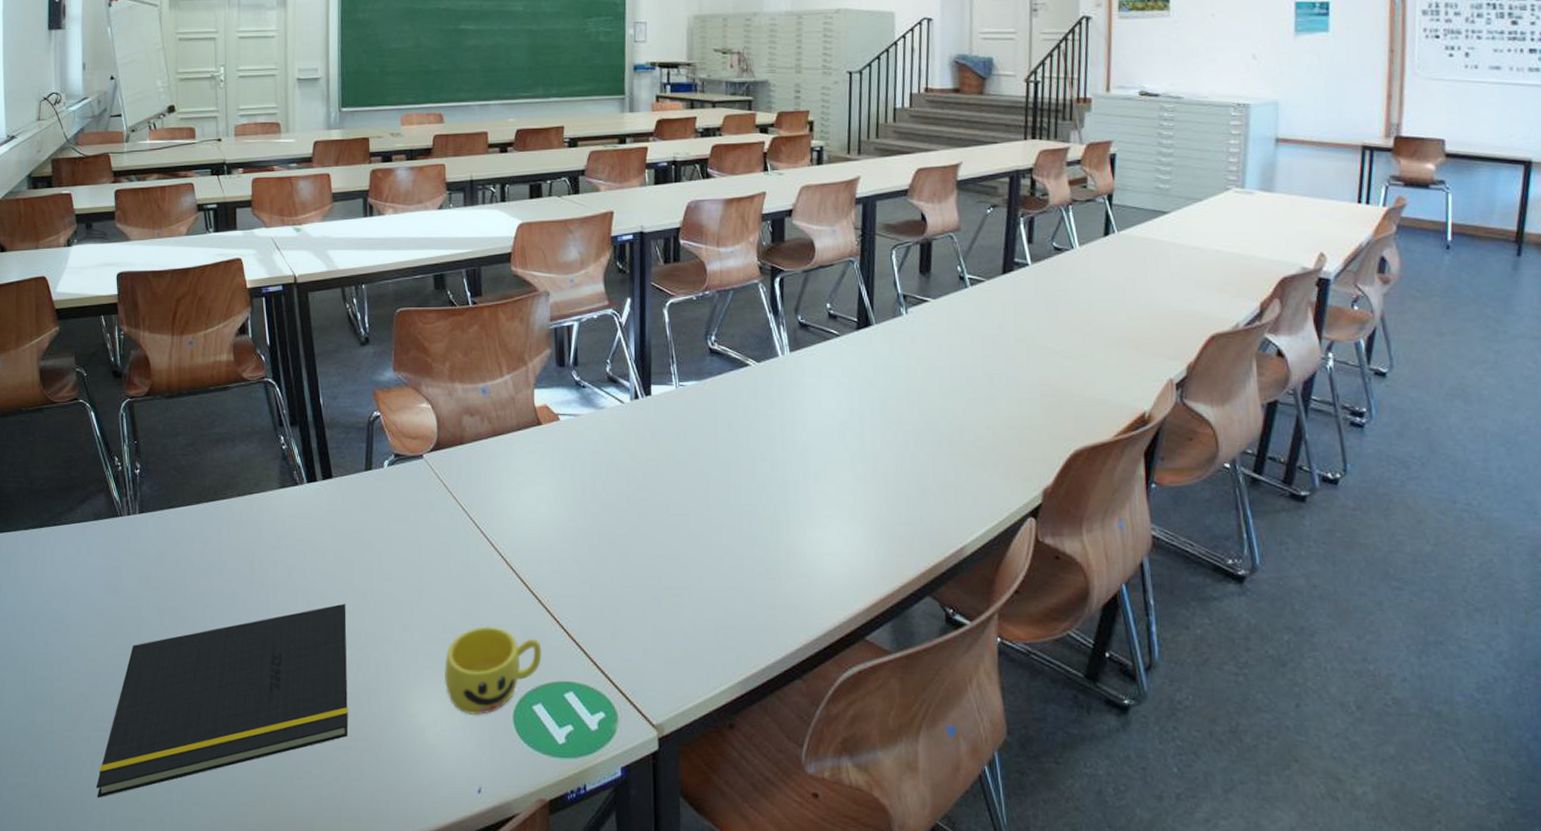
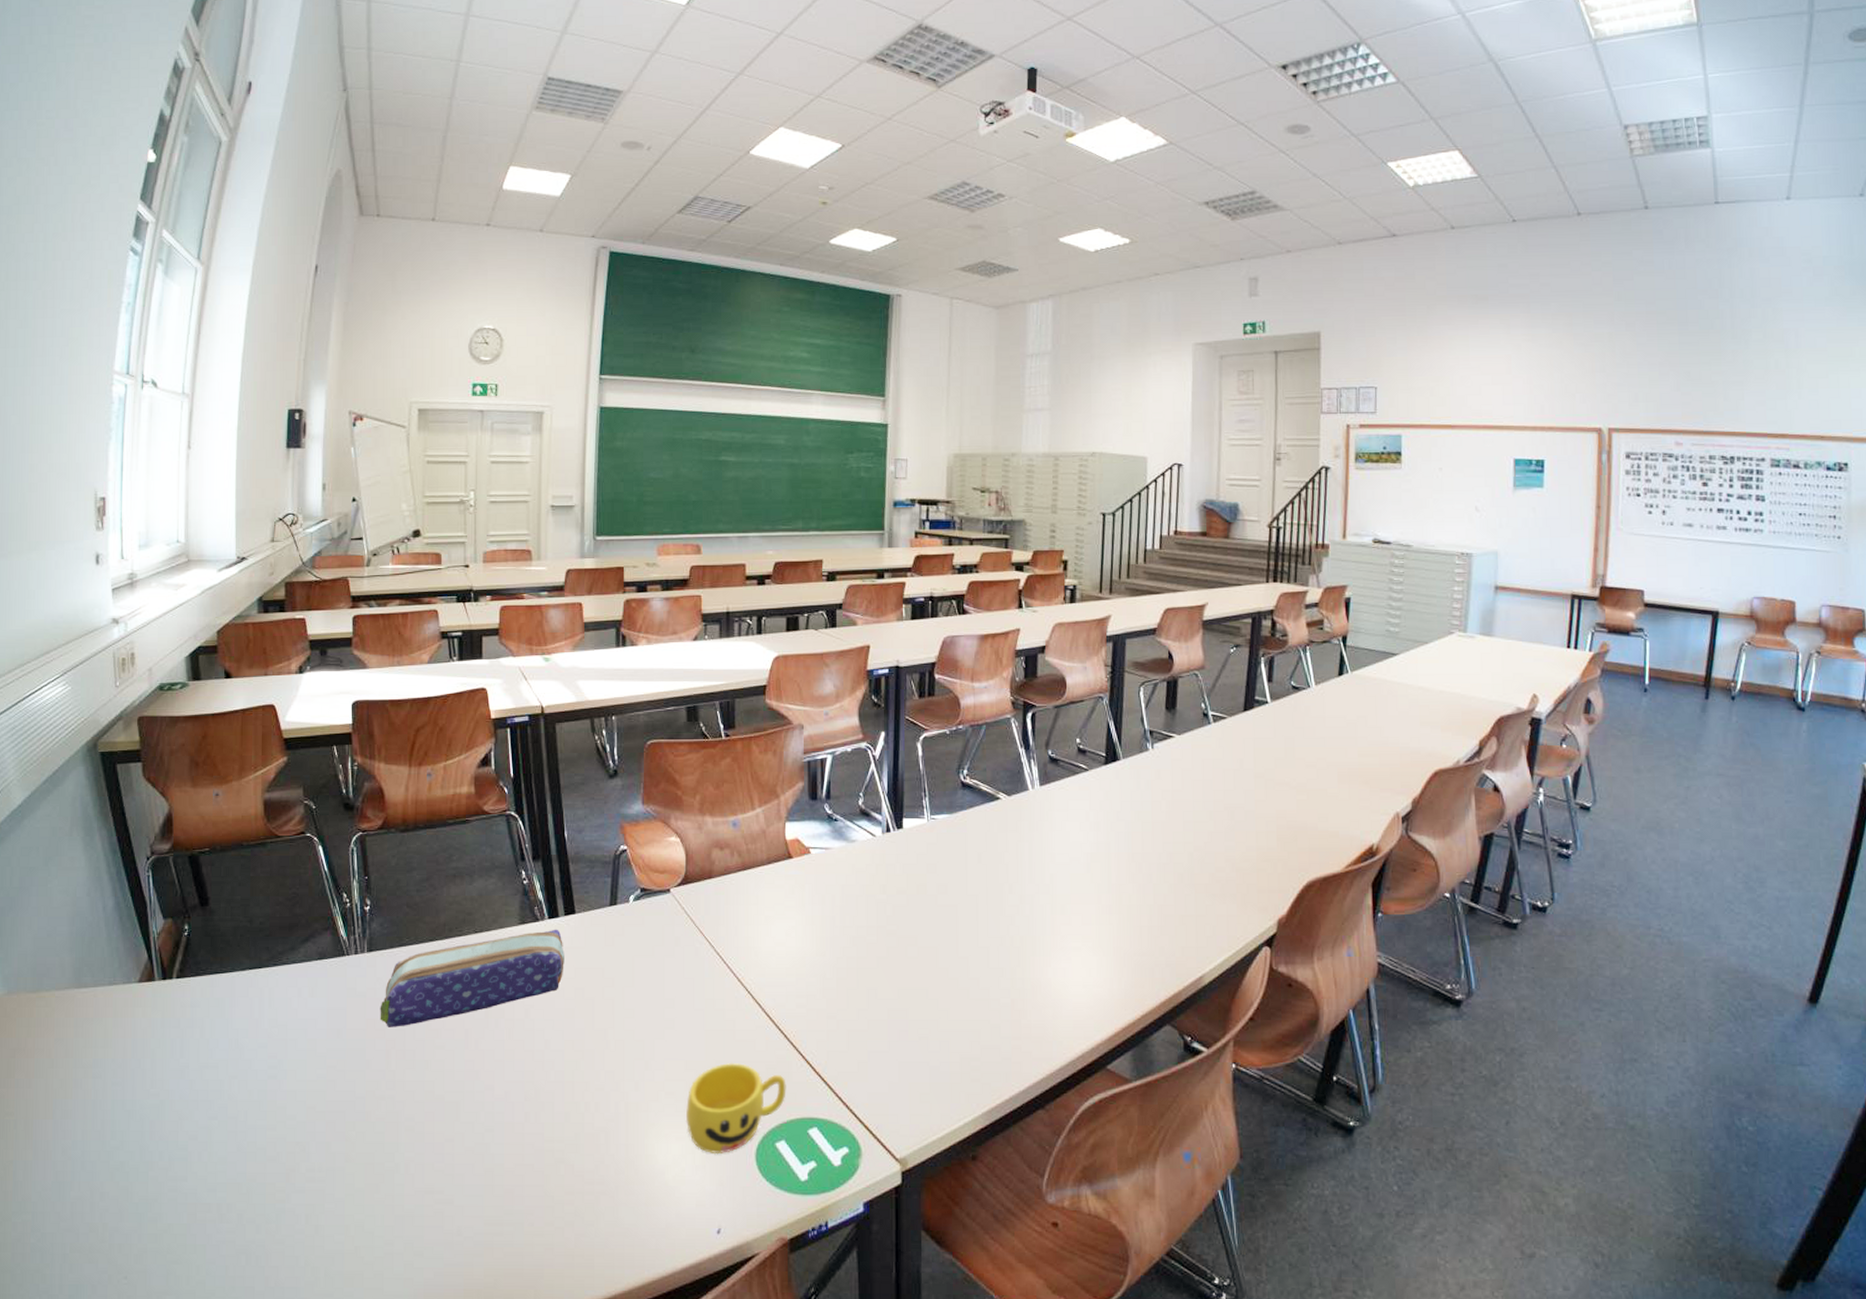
notepad: present [96,603,349,798] -> none [311,1042,586,1253]
pencil case: none [152,493,324,586] -> present [380,929,564,1027]

